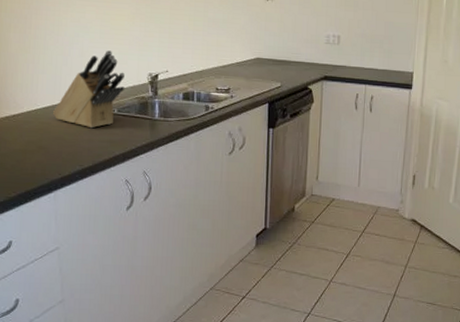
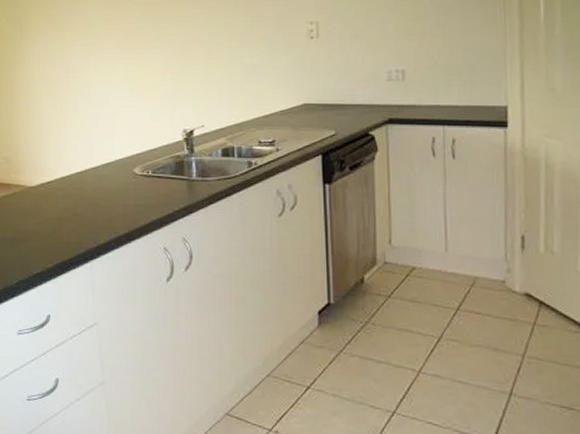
knife block: present [53,50,125,129] -> none [87,108,159,193]

